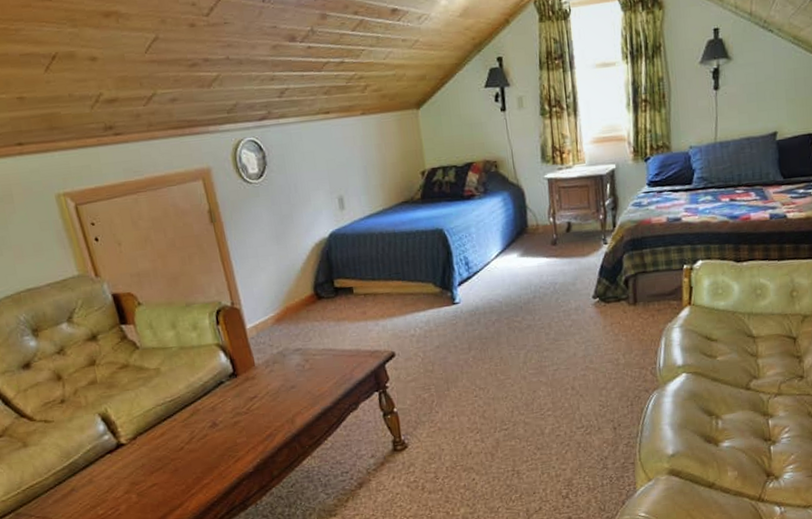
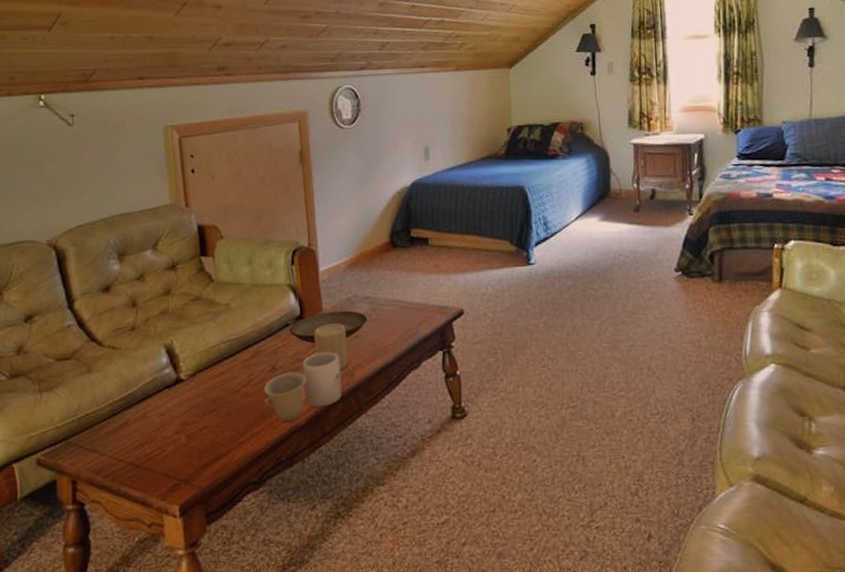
cup: none [207,425,249,471] -> present [264,371,307,422]
decorative bowl: none [224,363,302,398] -> present [290,310,368,343]
mug: none [242,403,286,456] -> present [302,352,343,407]
candle: none [249,376,288,420] -> present [314,323,348,371]

